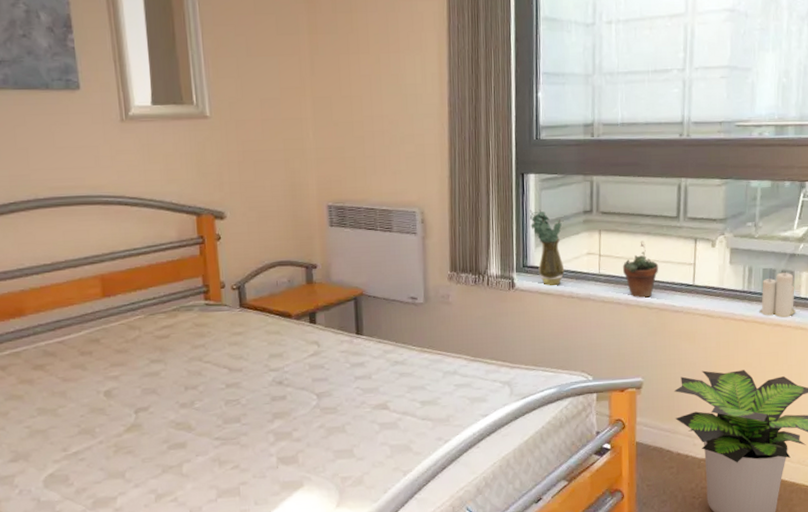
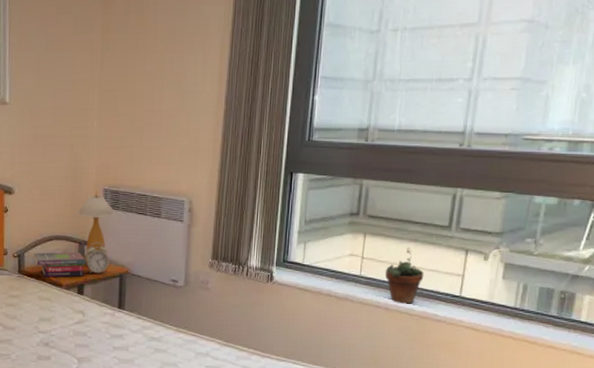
books: none [255,277,315,309] -> present [33,251,86,278]
table lamp: none [299,208,344,275] -> present [76,191,117,251]
alarm clock: none [313,264,341,300] -> present [84,242,109,274]
vase: present [529,209,565,287] -> none [294,208,326,283]
candle: present [759,271,797,319] -> none [530,292,575,341]

